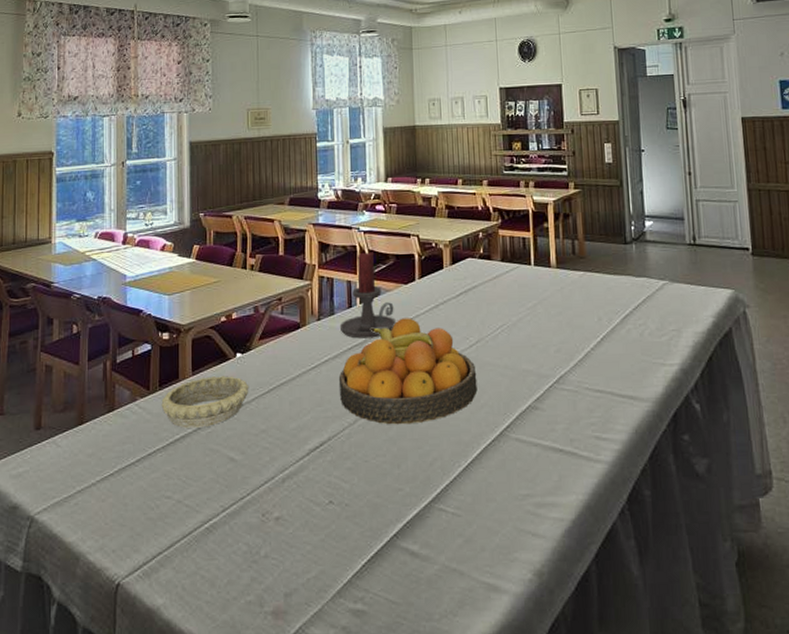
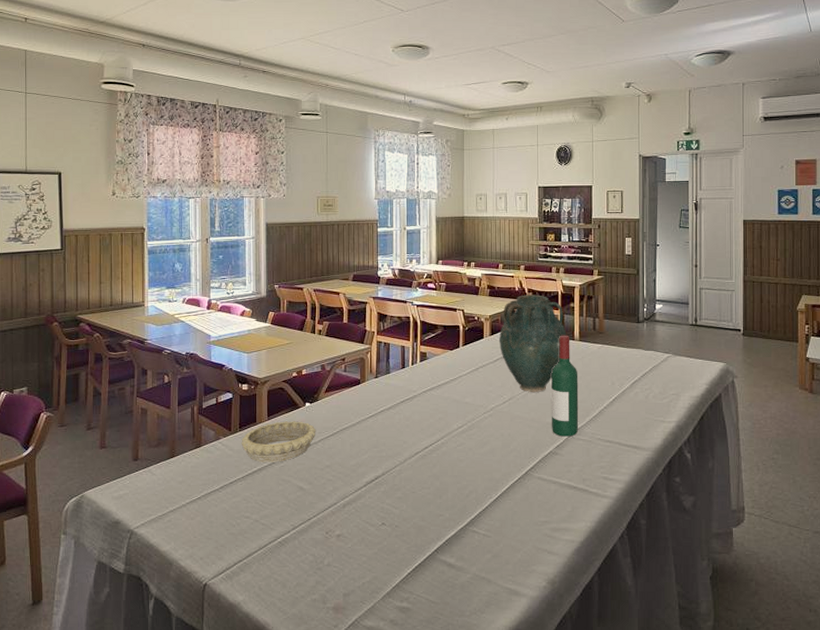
fruit bowl: present [338,318,478,425] -> none [392,378,508,464]
candle holder: present [339,252,396,339] -> none [394,322,442,394]
vase: none [461,214,540,333] -> present [498,295,566,392]
wine bottle: none [525,261,561,387] -> present [551,335,579,437]

